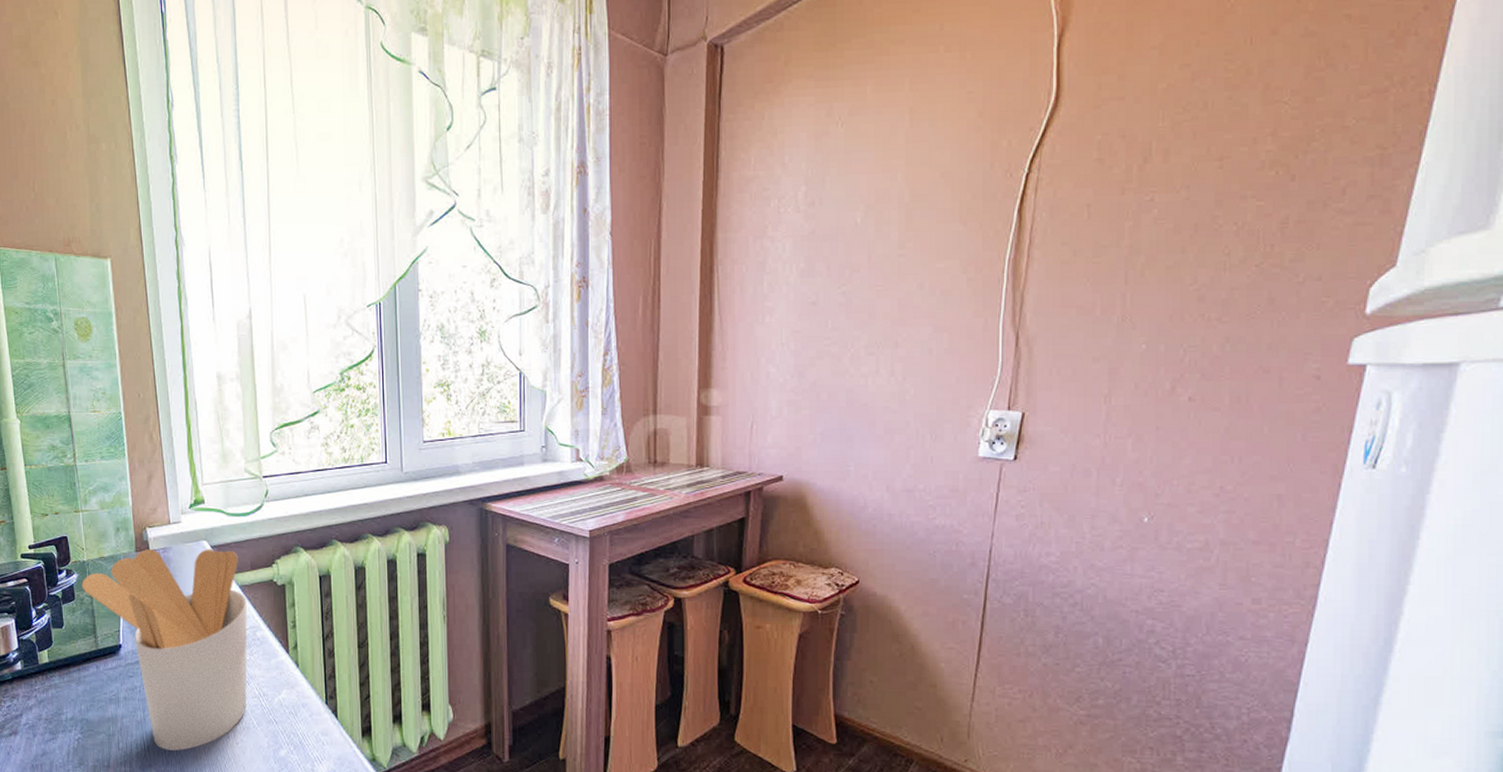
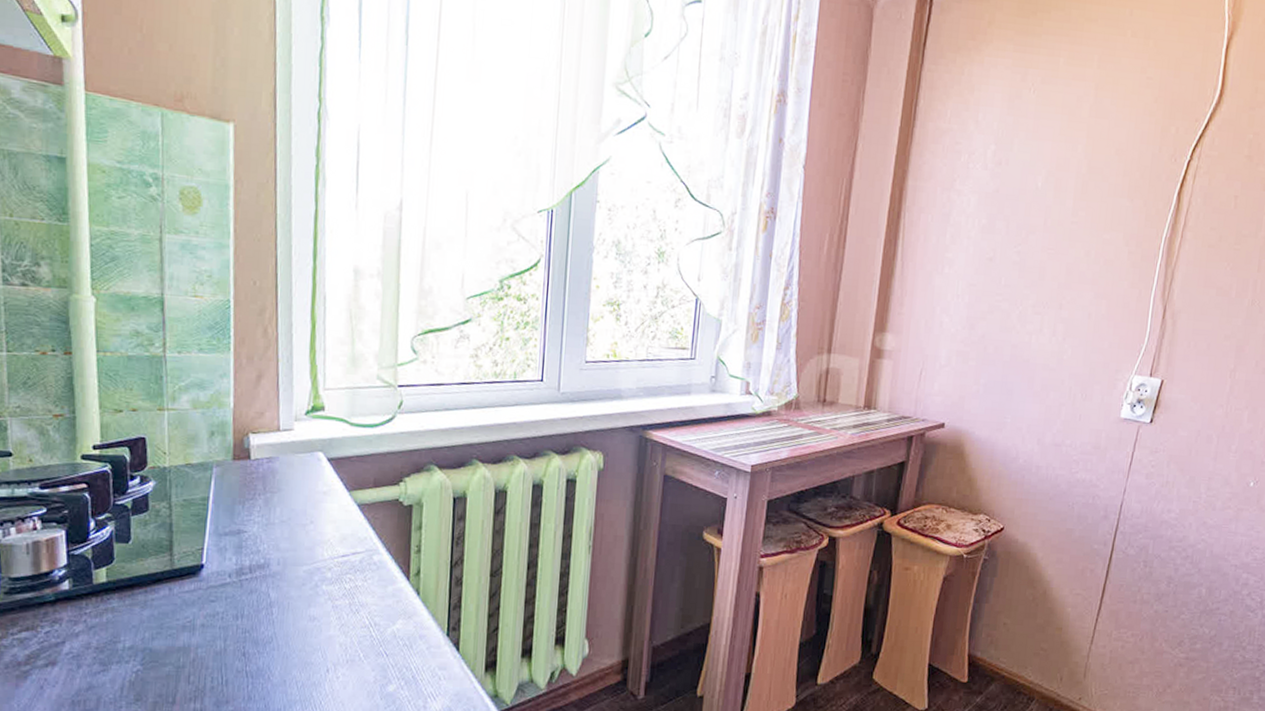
utensil holder: present [82,549,247,751] -> none [159,458,365,685]

